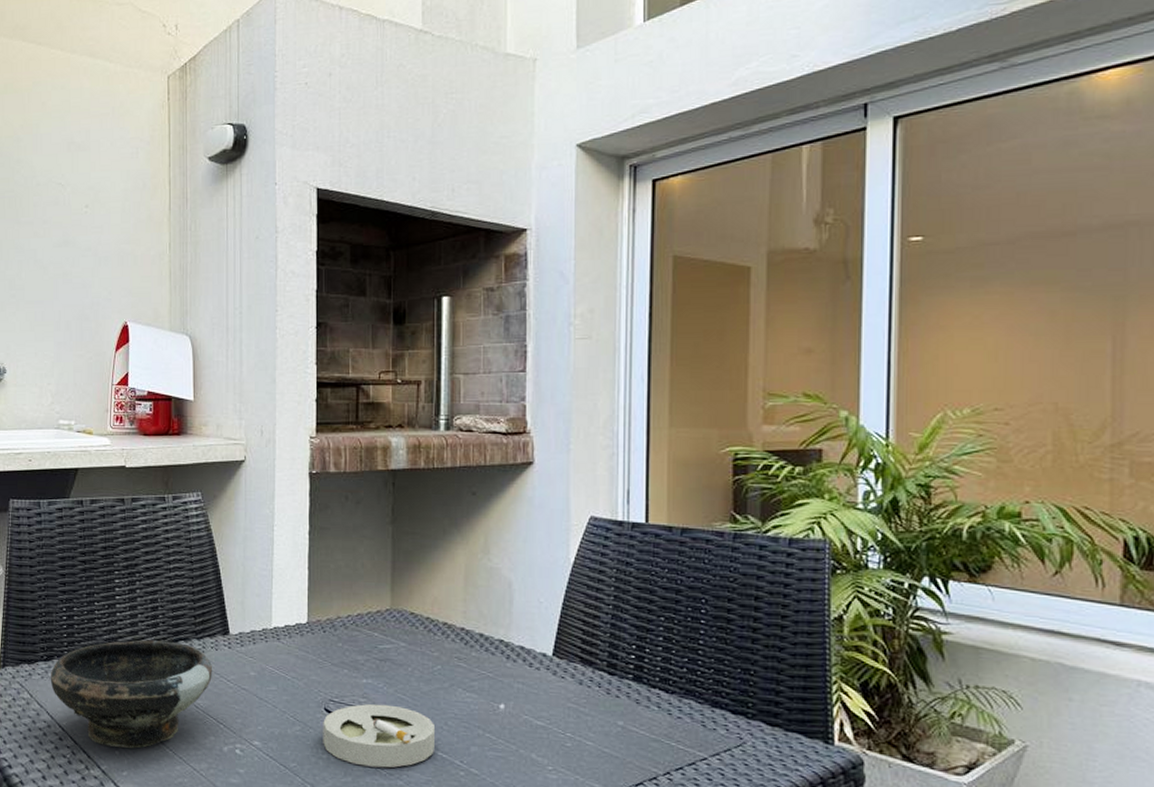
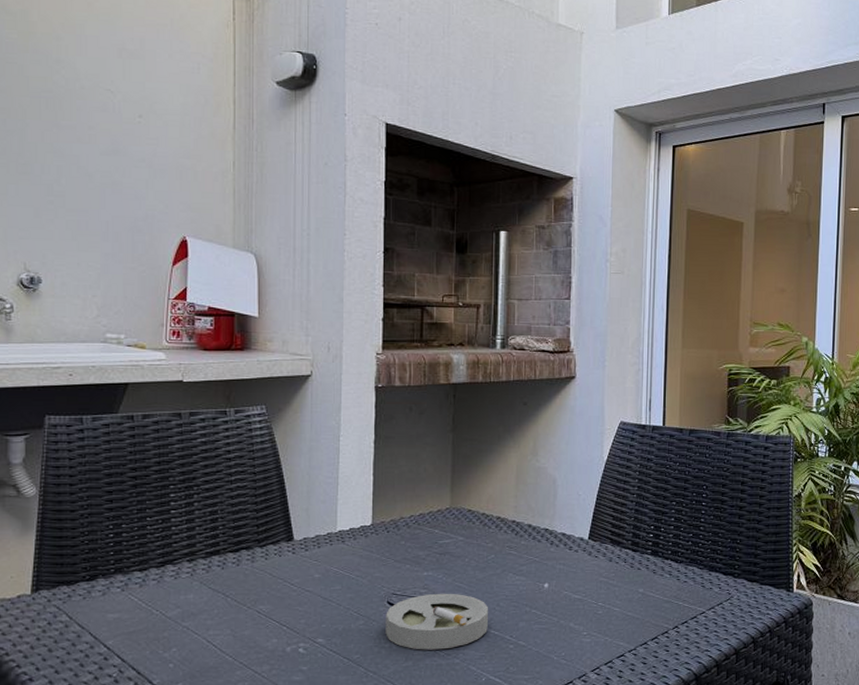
bowl: present [50,640,212,749] -> none [93,551,275,660]

